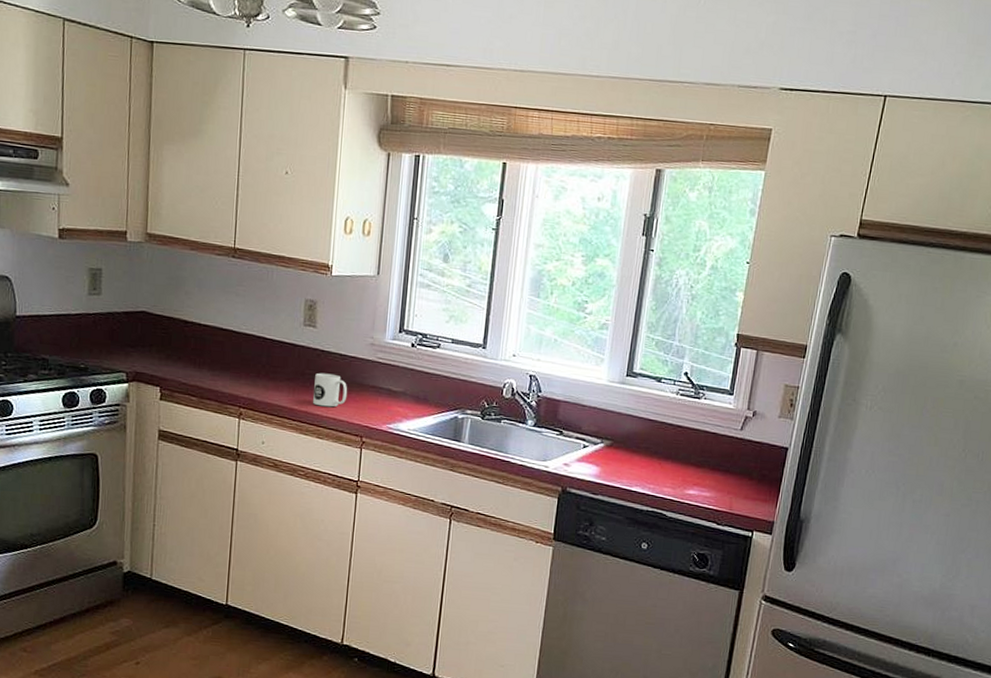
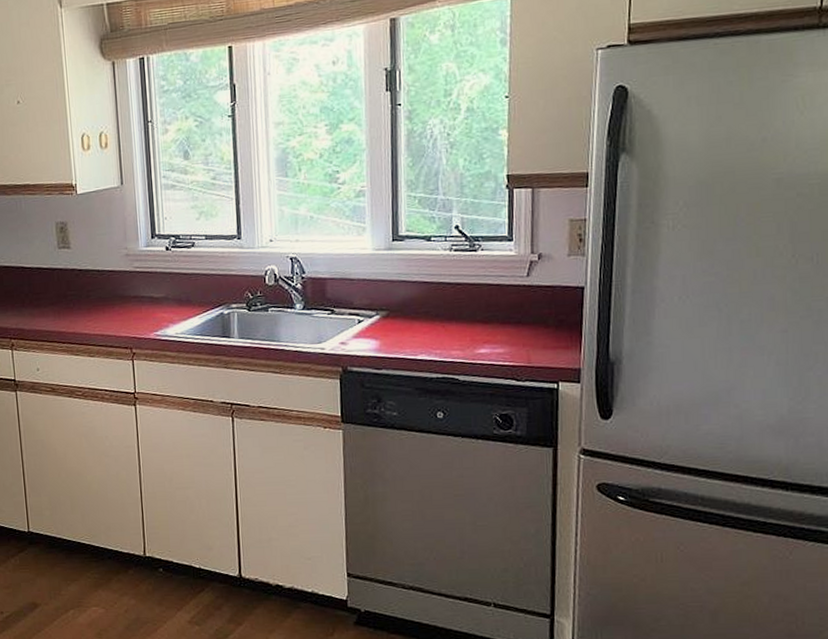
mug: present [313,372,348,407] -> none [77,291,111,325]

